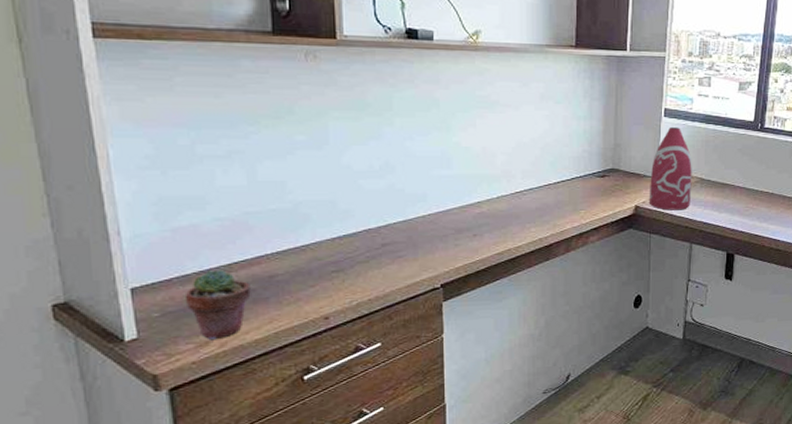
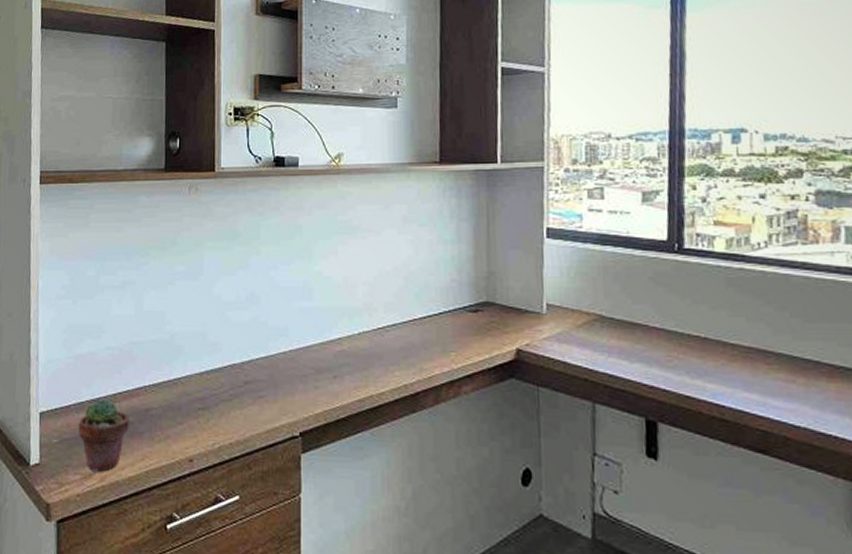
bottle: present [648,127,692,211] -> none [533,251,590,357]

